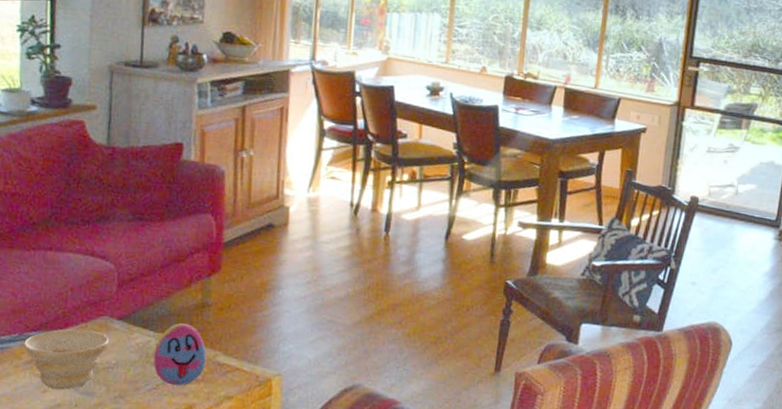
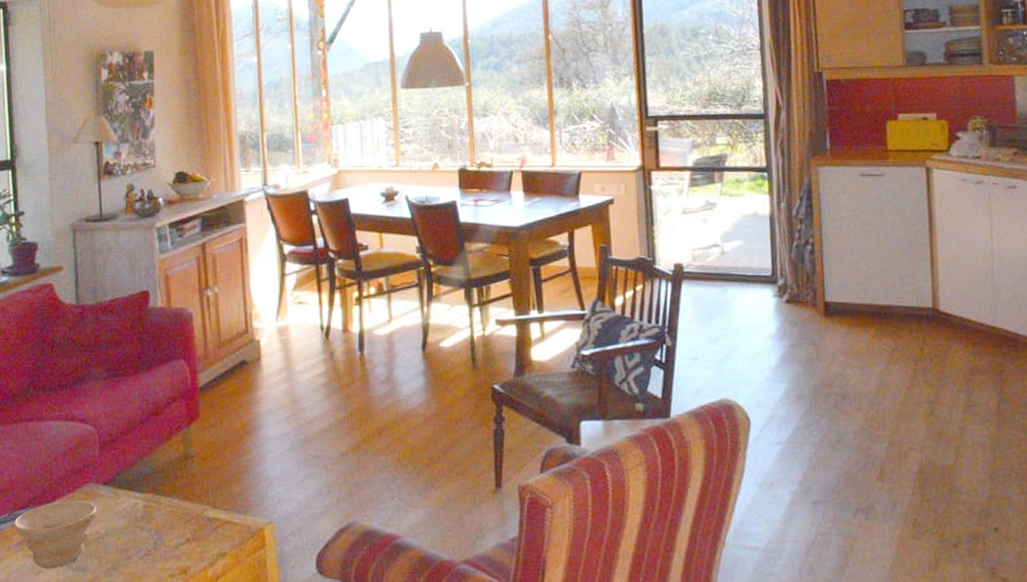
decorative egg: present [153,323,207,386] -> none [143,480,195,549]

